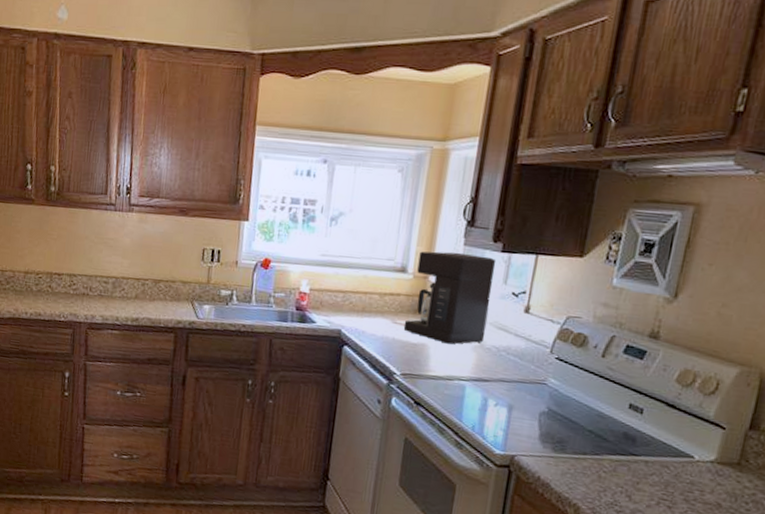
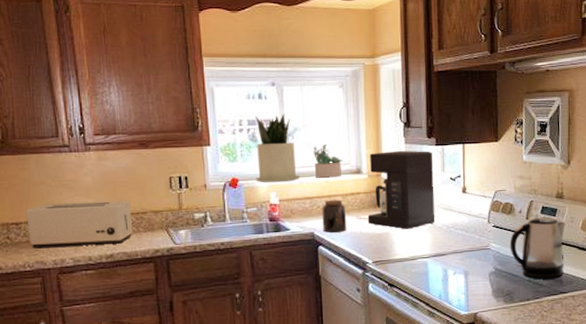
toaster: none [67,258,162,309] -> present [26,200,133,249]
planter: none [289,194,338,271] -> present [256,114,301,183]
jar: none [351,296,382,335] -> present [322,199,347,233]
succulent plant: none [353,235,388,274] -> present [313,145,343,178]
kettle: none [572,357,654,436] -> present [509,216,565,280]

